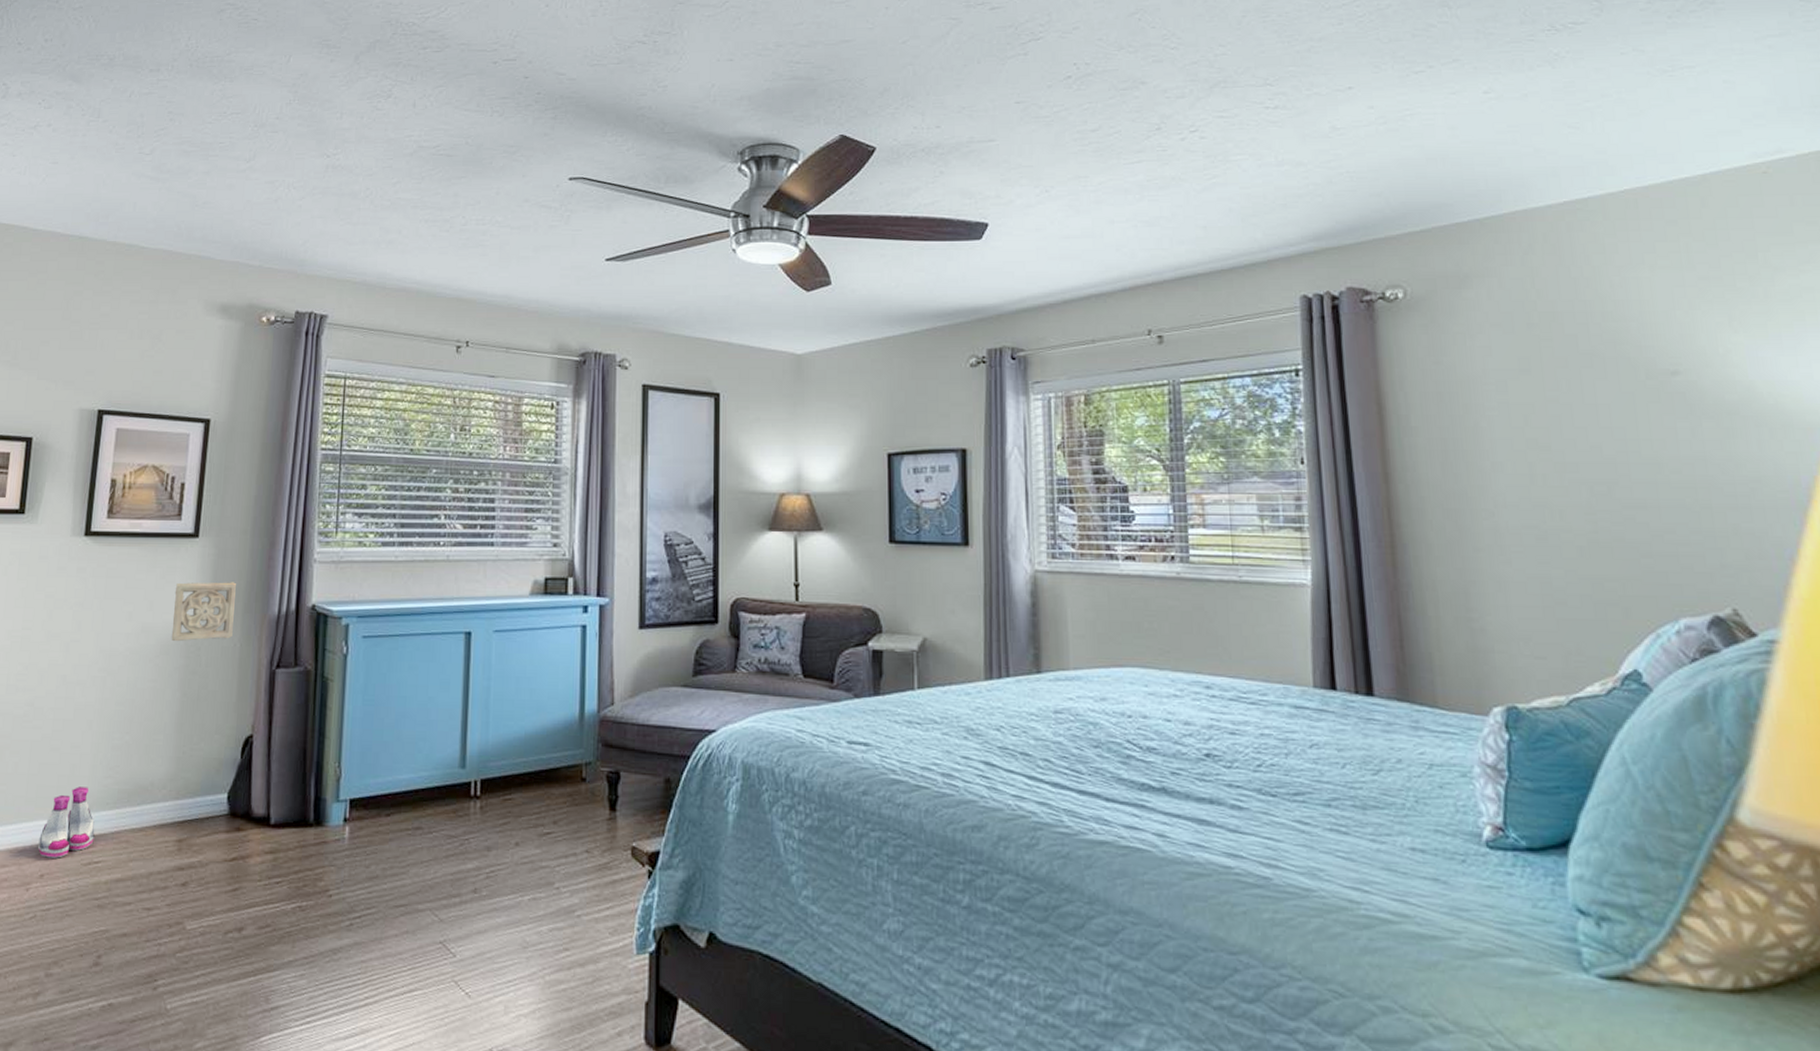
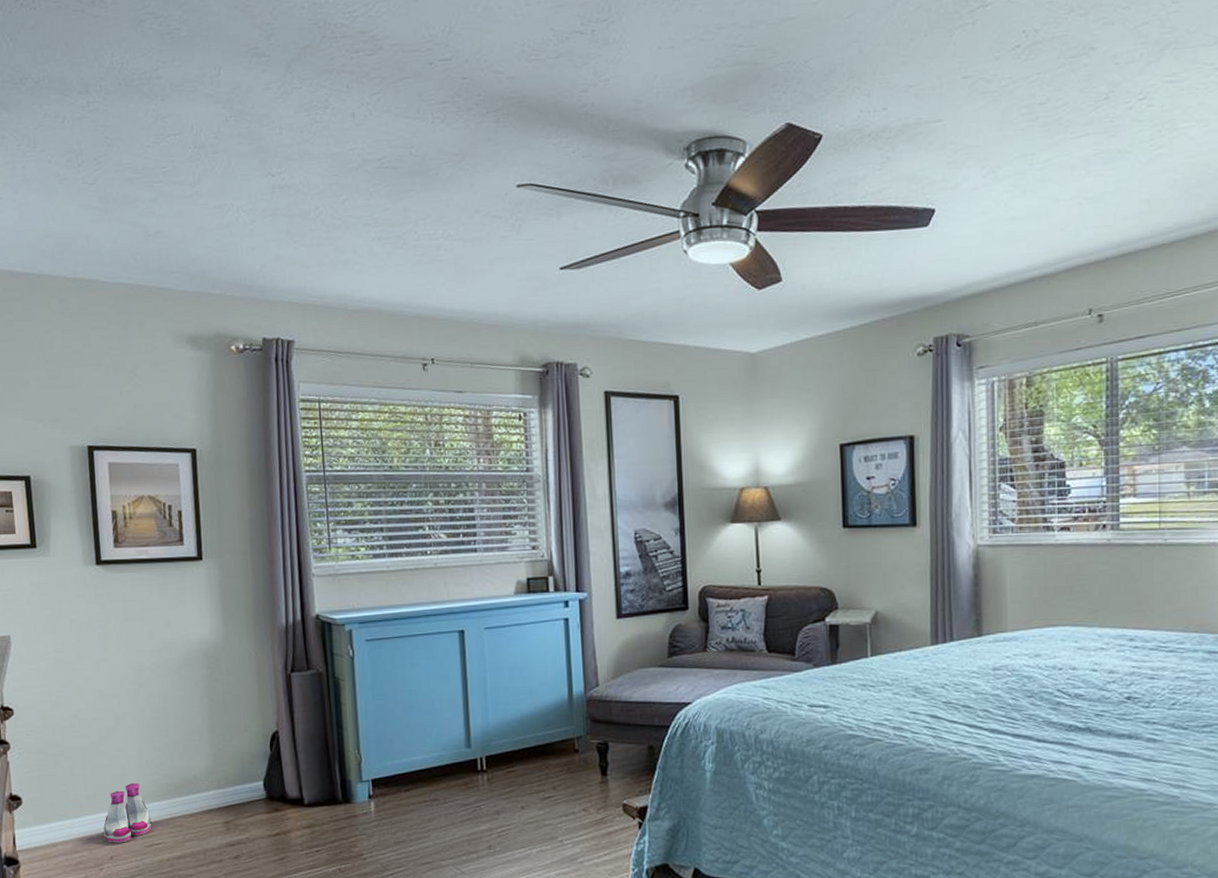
wall ornament: present [171,582,236,642] -> none [188,598,247,655]

